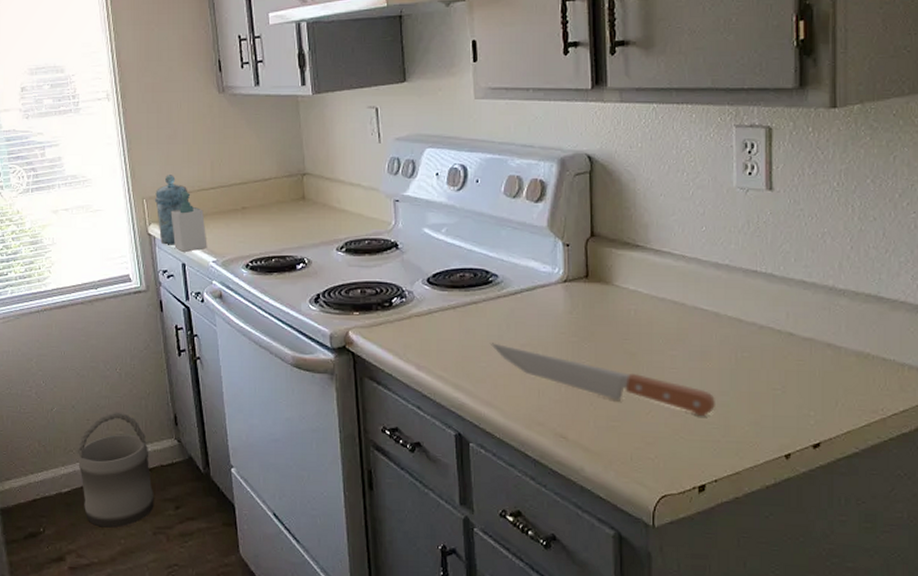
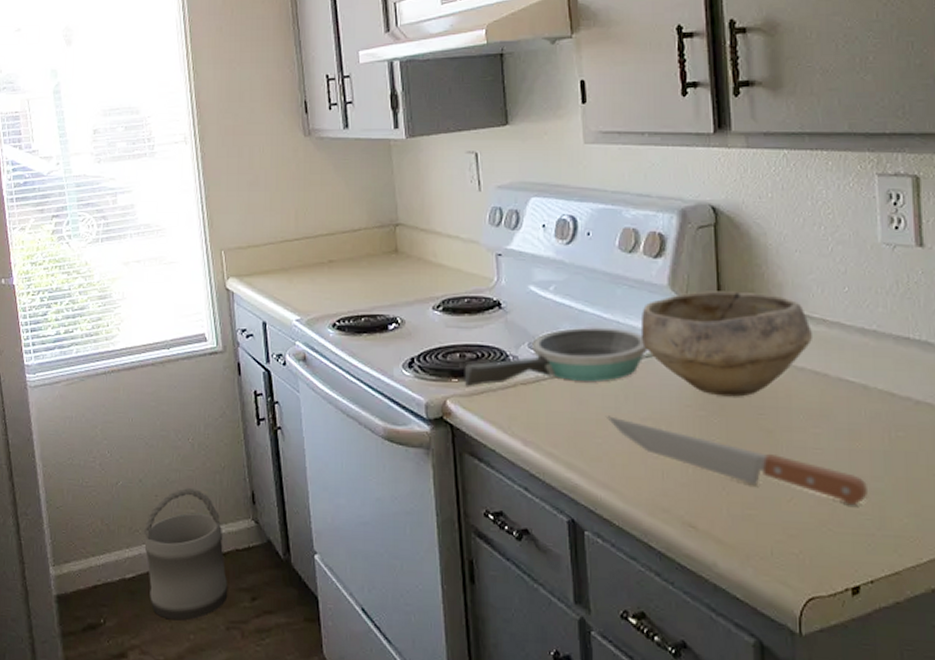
canister: present [154,175,190,245] -> none [233,224,272,302]
soap bottle: present [170,192,208,252] -> none [251,243,291,309]
frying pan: none [364,264,528,320] -> present [464,327,647,388]
bowl: none [522,231,674,325] -> present [640,291,814,397]

